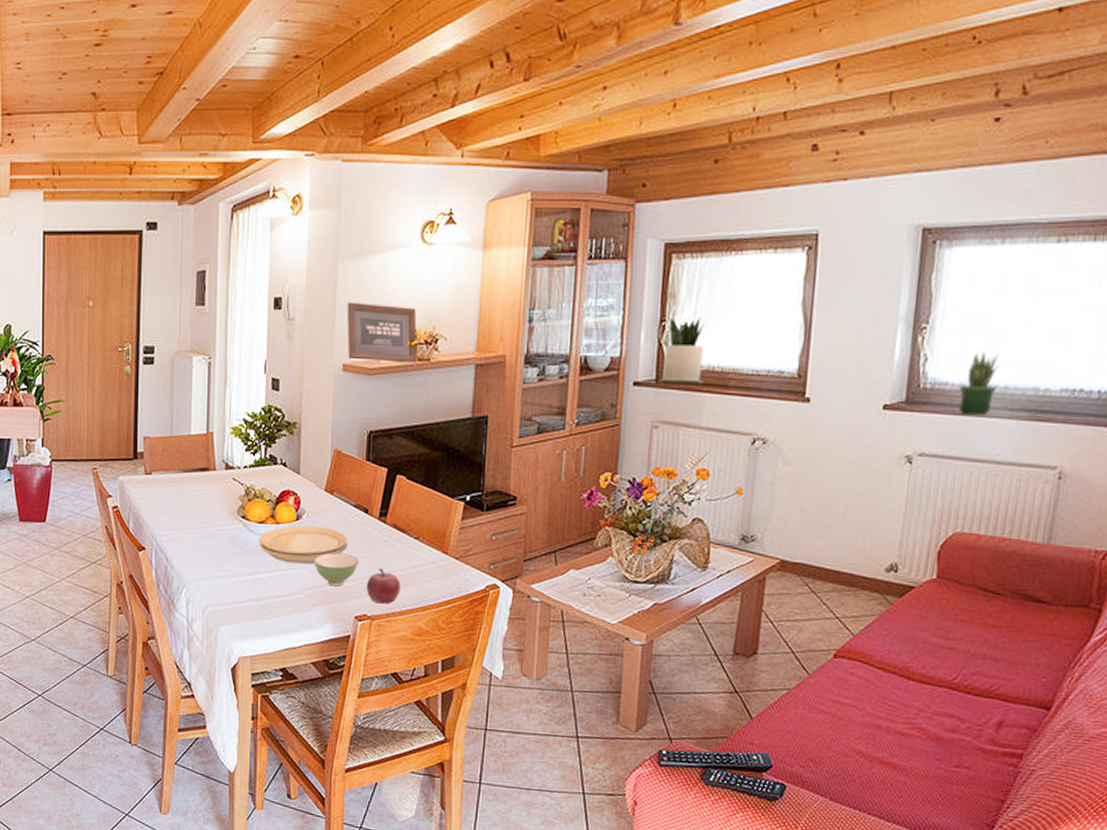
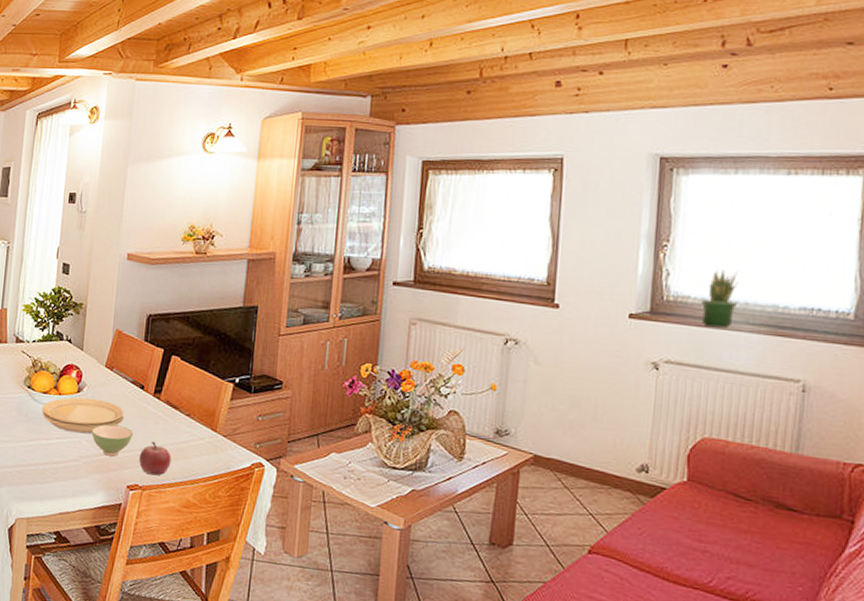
picture frame: present [347,301,417,363] -> none [132,199,196,256]
planter: present [658,317,704,386] -> none [415,227,459,288]

